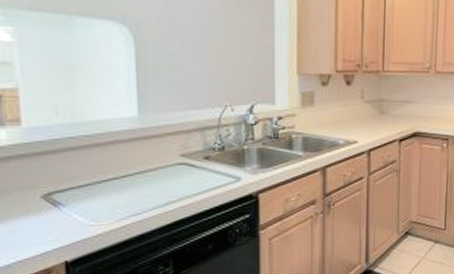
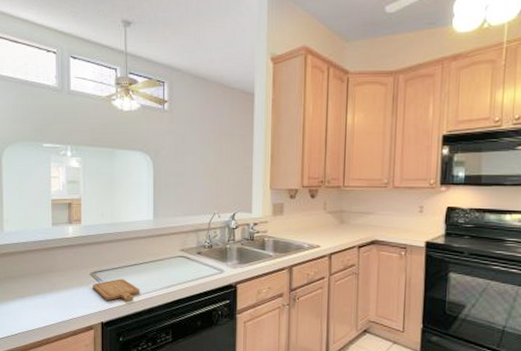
chopping board: none [47,199,124,231] -> present [93,279,140,301]

